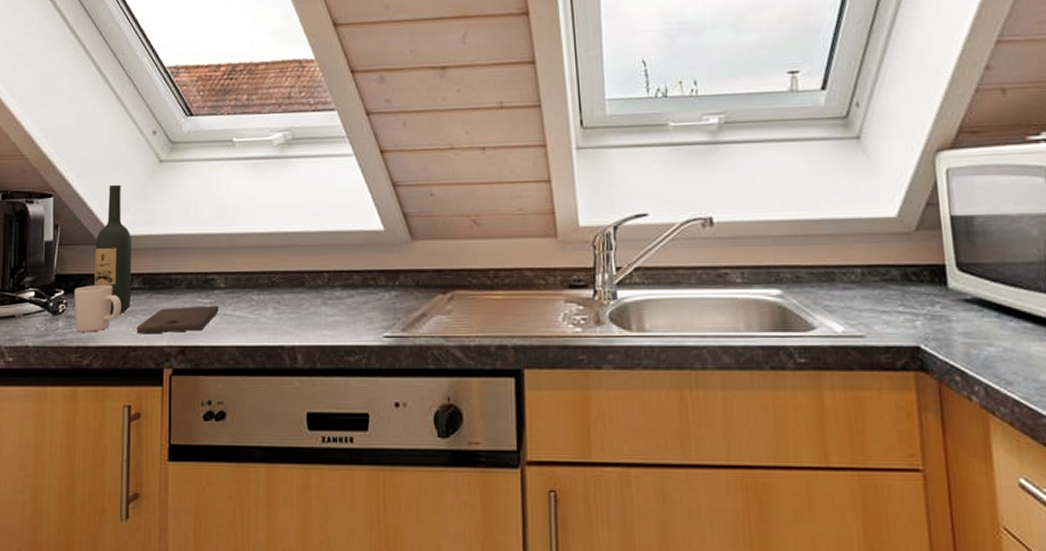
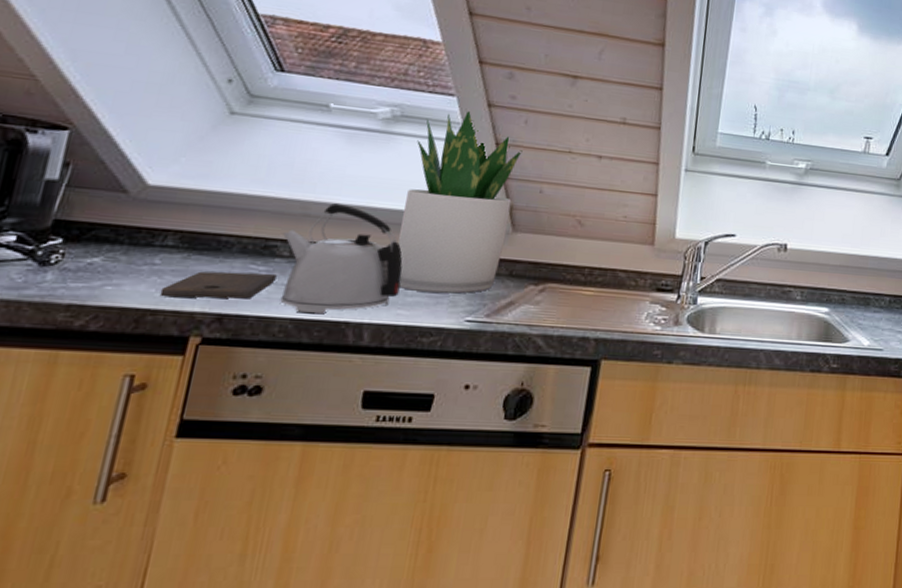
mug: present [74,284,122,332] -> none [70,236,146,290]
wine bottle: present [95,184,132,315] -> none [110,128,175,273]
kettle: none [217,232,320,341] -> present [280,203,403,314]
planter: none [310,123,407,310] -> present [398,111,523,294]

